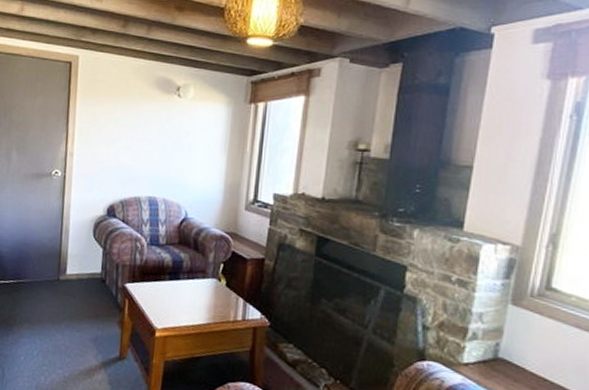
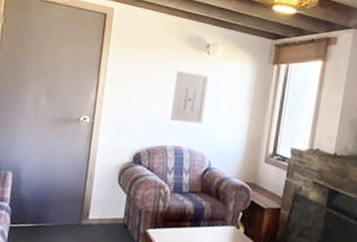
wall art: none [143,117,181,173] -> present [170,71,209,124]

